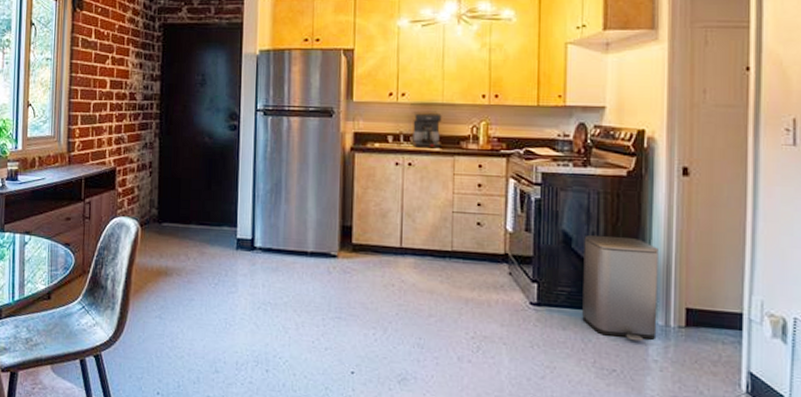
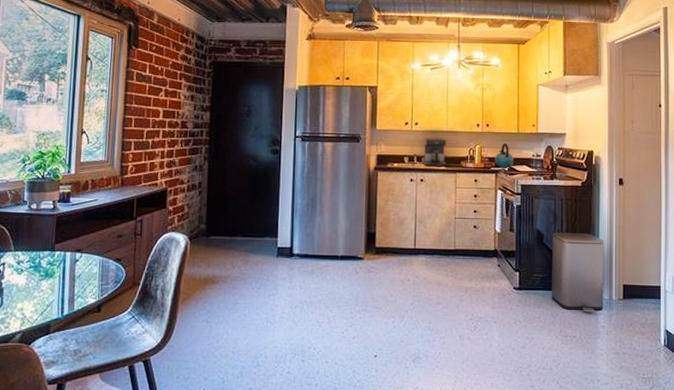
kettle: none [506,119,533,151] -> present [495,143,515,168]

